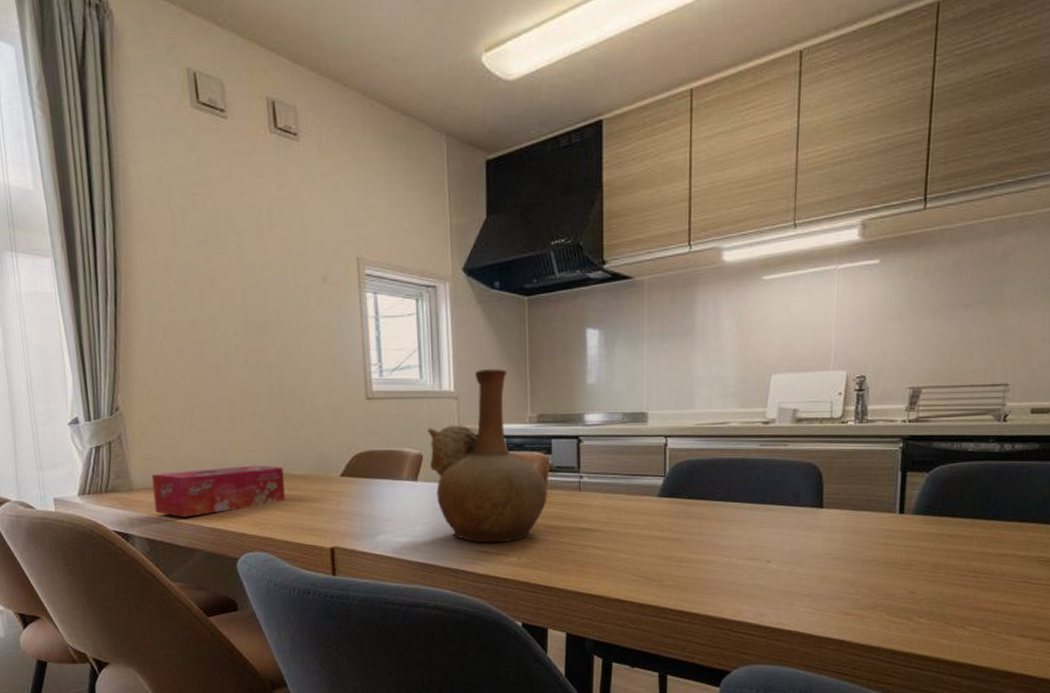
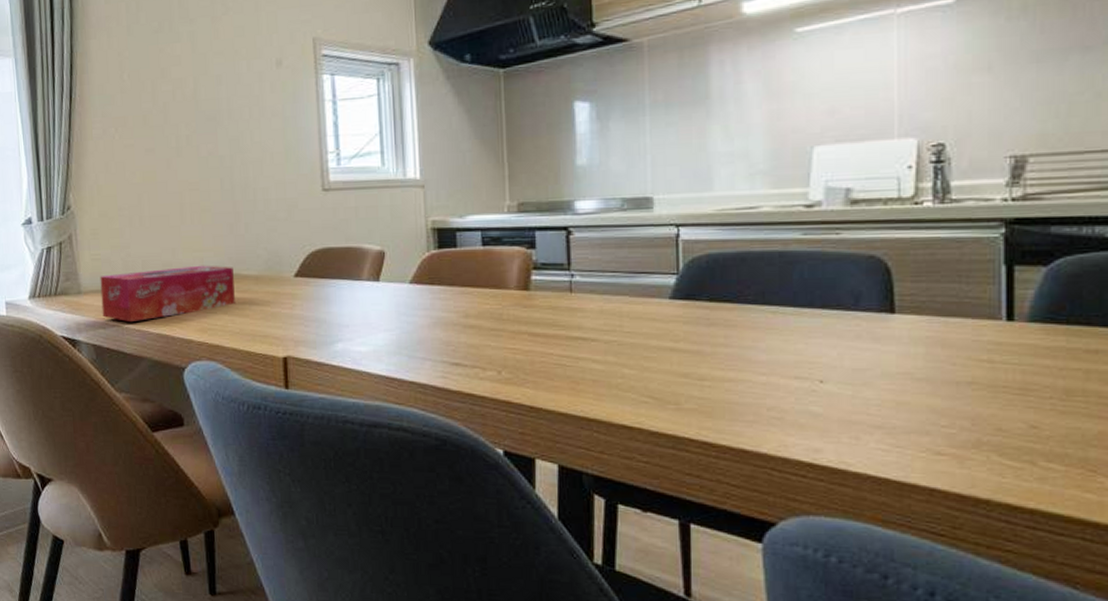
vase: present [428,368,547,543] -> none [391,151,531,354]

